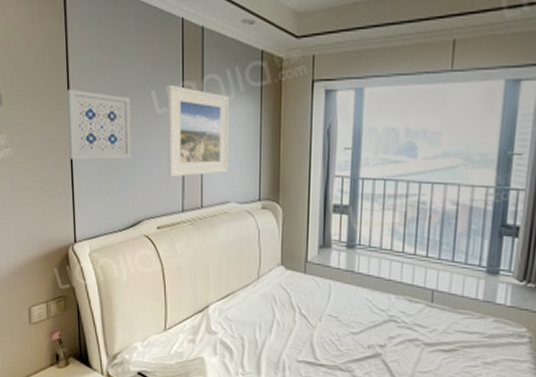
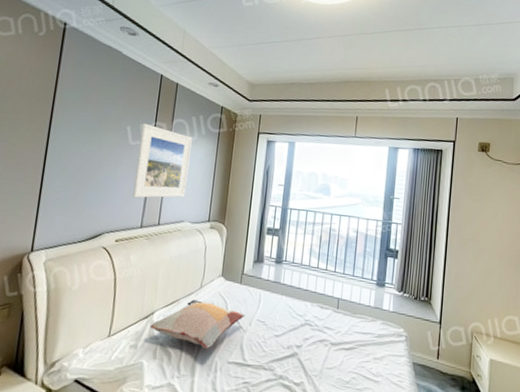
wall art: present [66,89,132,160] -> none [39,116,108,180]
decorative pillow: none [207,292,314,346] -> present [150,299,246,349]

